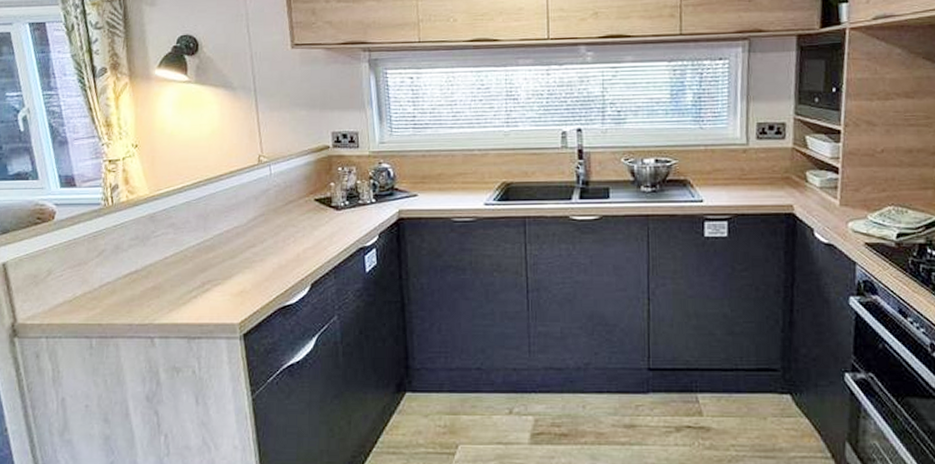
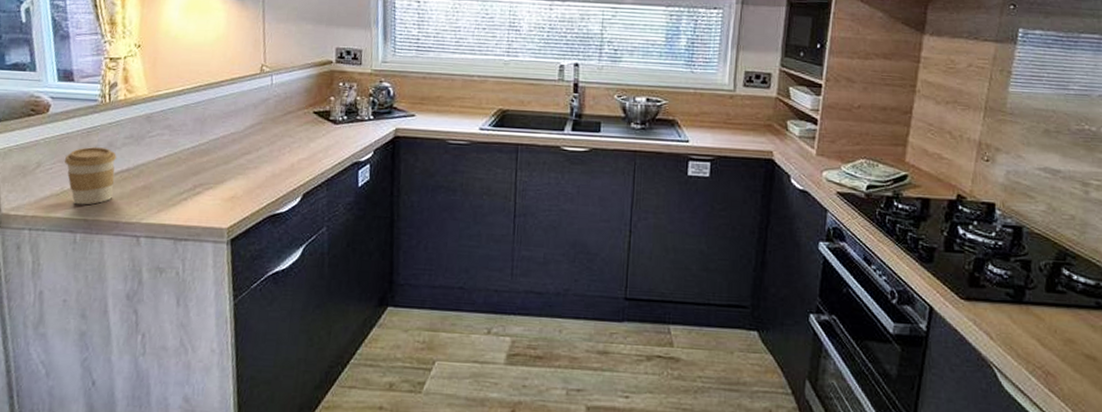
coffee cup: none [74,251,124,310] -> present [64,147,117,205]

